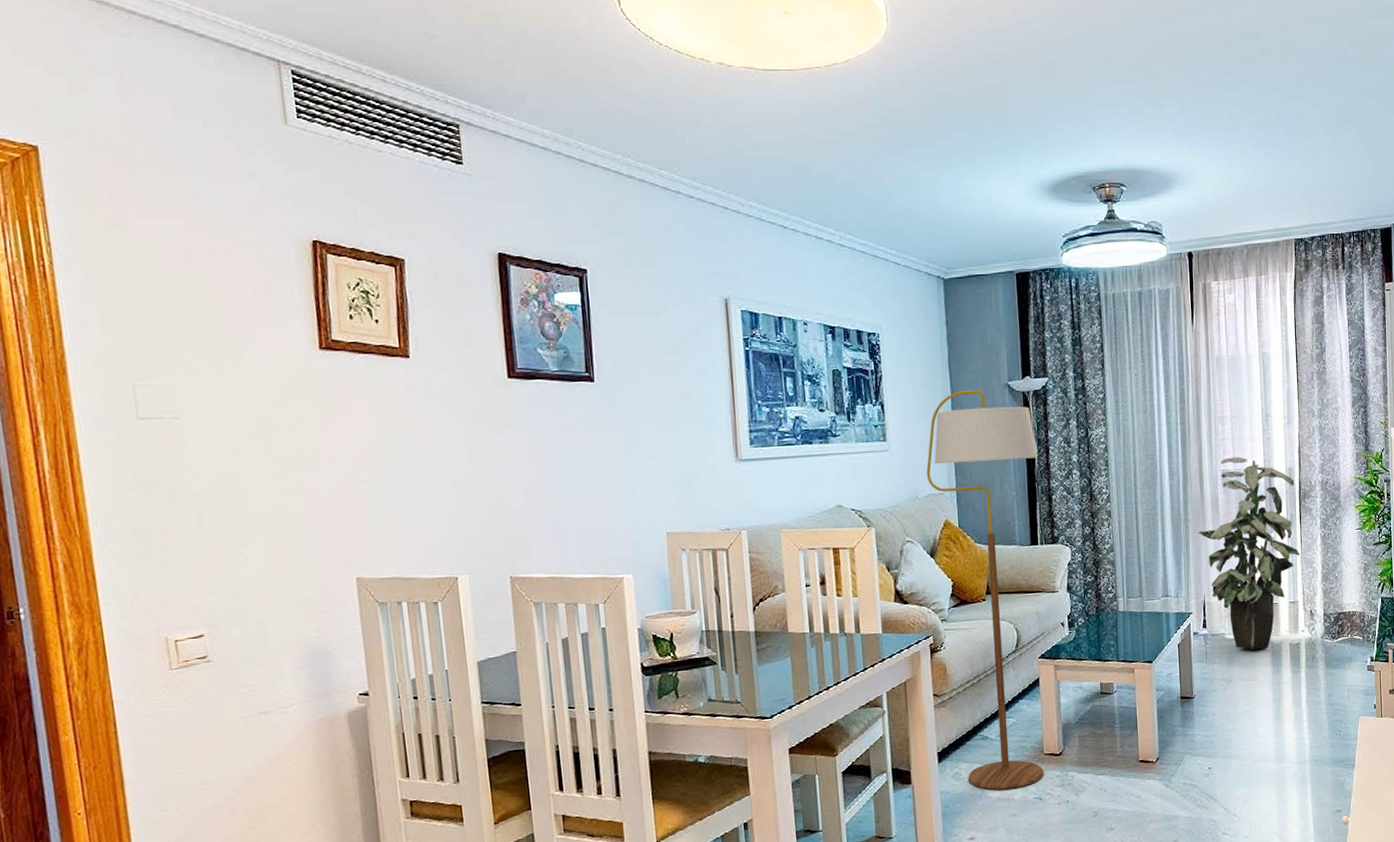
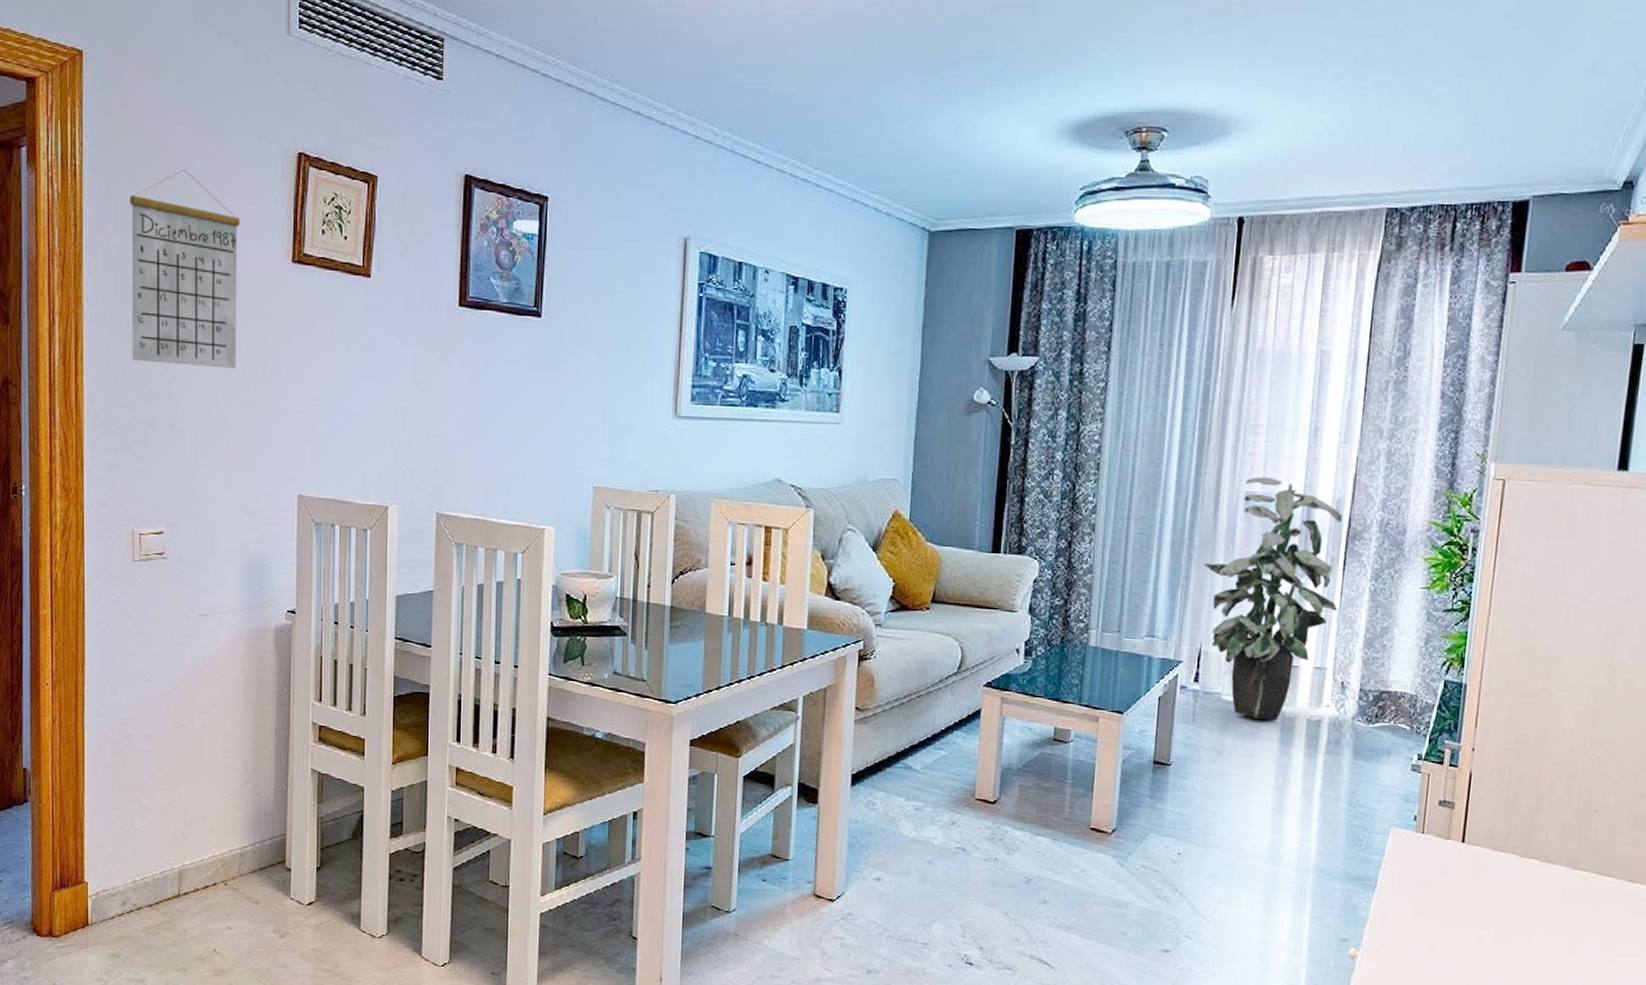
calendar: none [117,264,269,464] -> present [129,170,241,369]
floor lamp: present [926,389,1044,790] -> none [880,363,1015,832]

